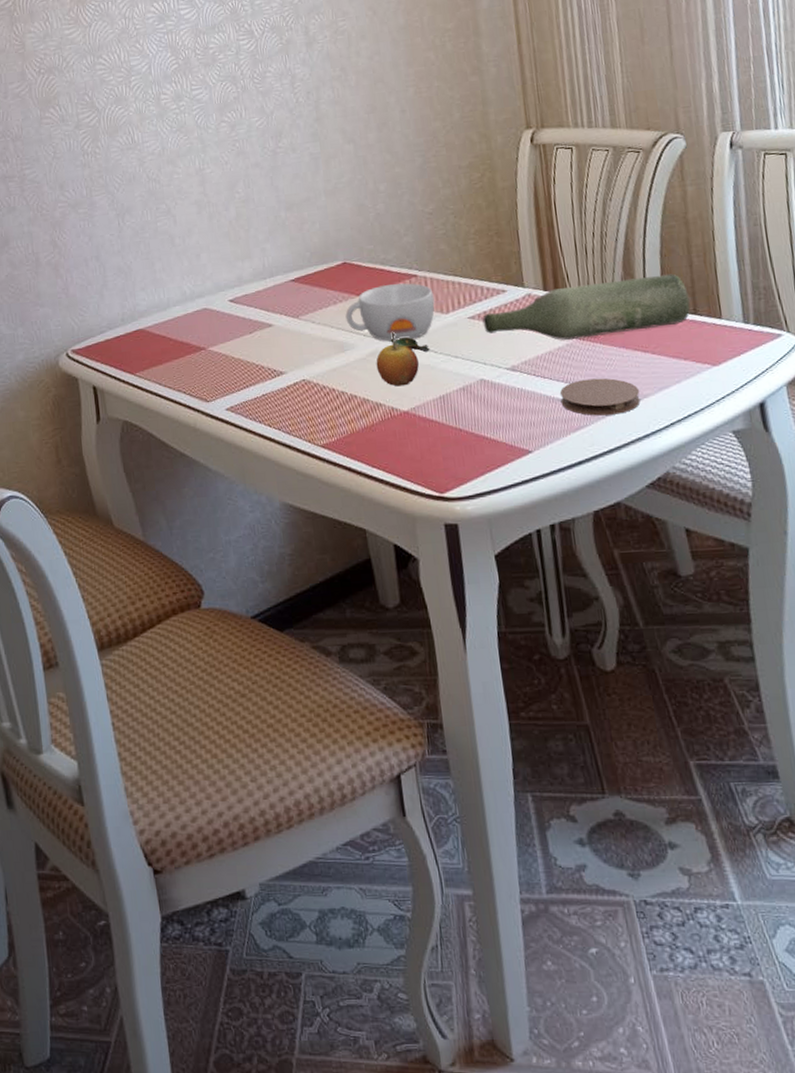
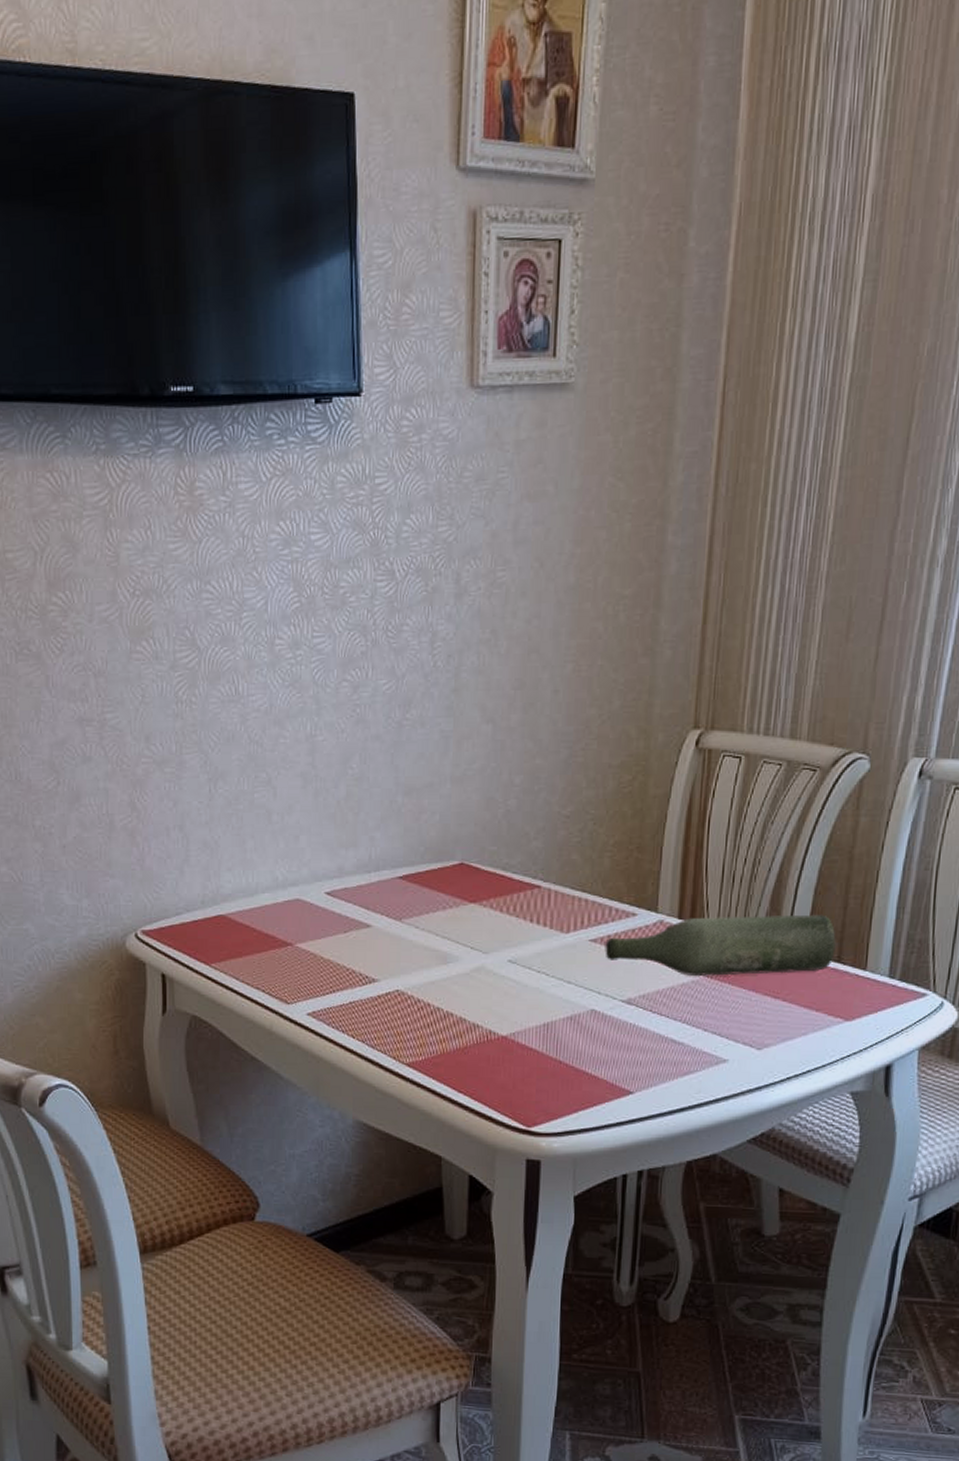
bowl: present [345,283,435,341] -> none [454,894,556,958]
fruit: present [376,332,430,387] -> none [479,948,542,1008]
coaster: present [559,378,640,416] -> none [674,1021,762,1062]

